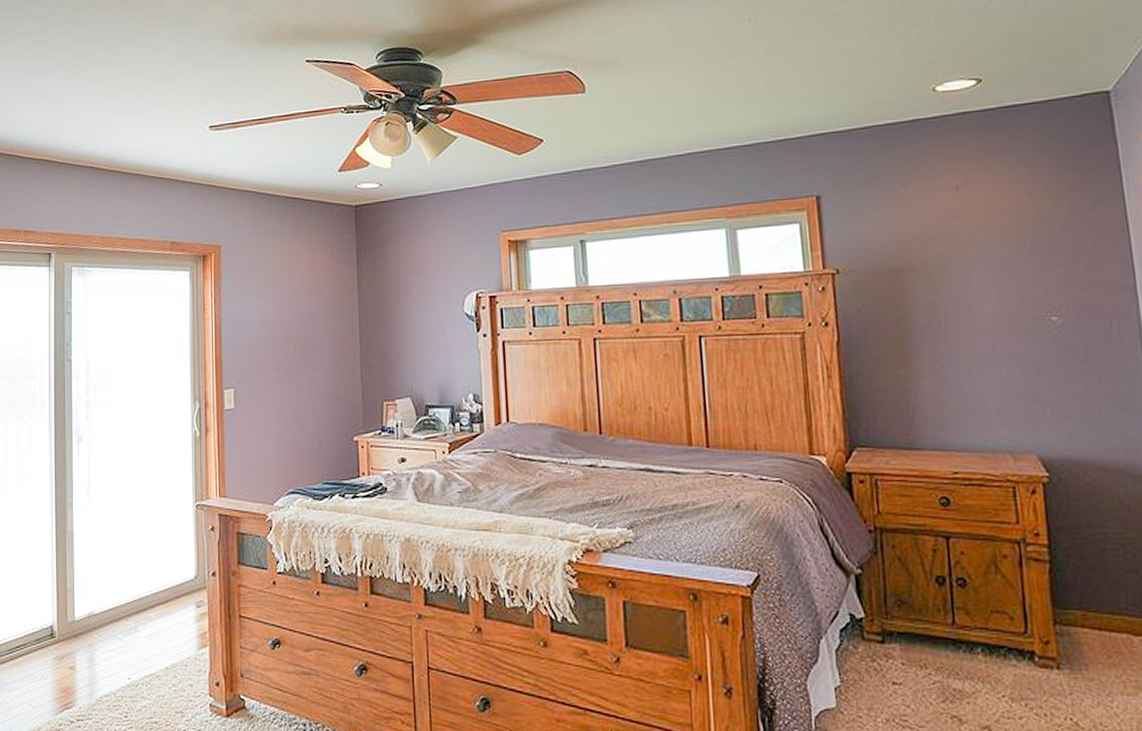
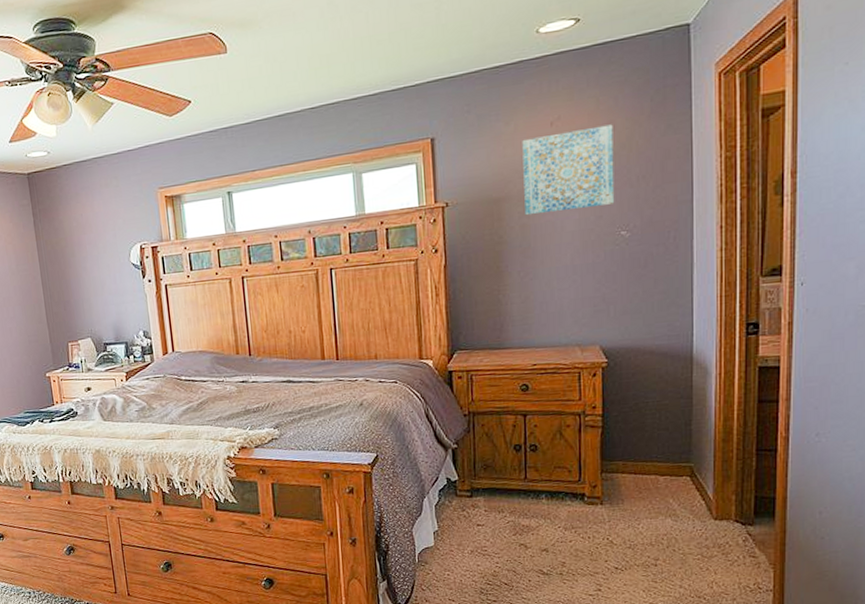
wall art: none [923,193,1040,291] -> present [522,124,615,216]

